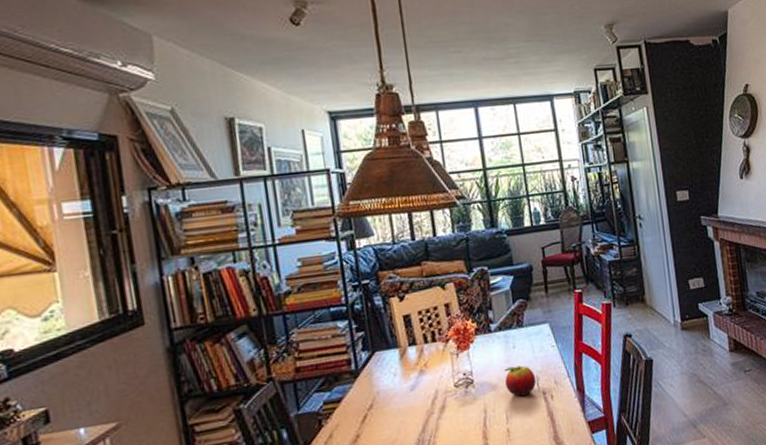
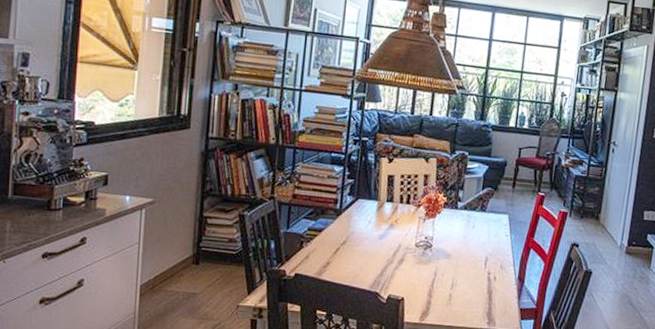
fruit: present [504,365,537,397] -> none [458,242,486,271]

